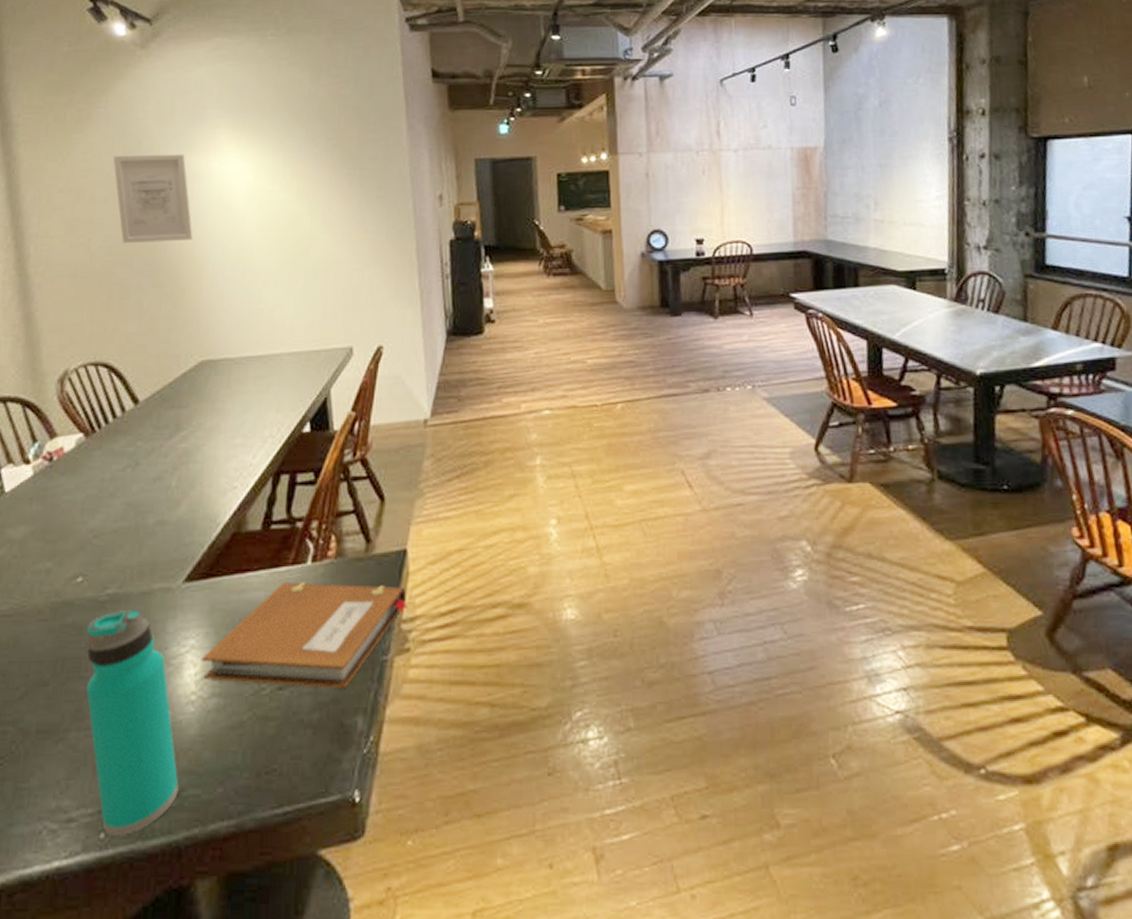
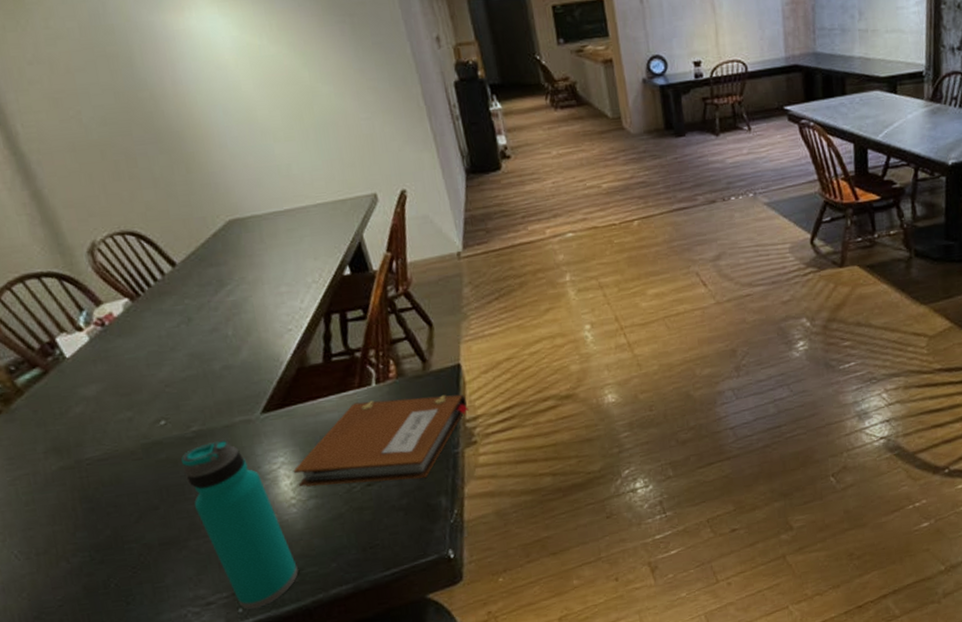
wall art: present [113,154,193,244] -> none [79,13,189,113]

